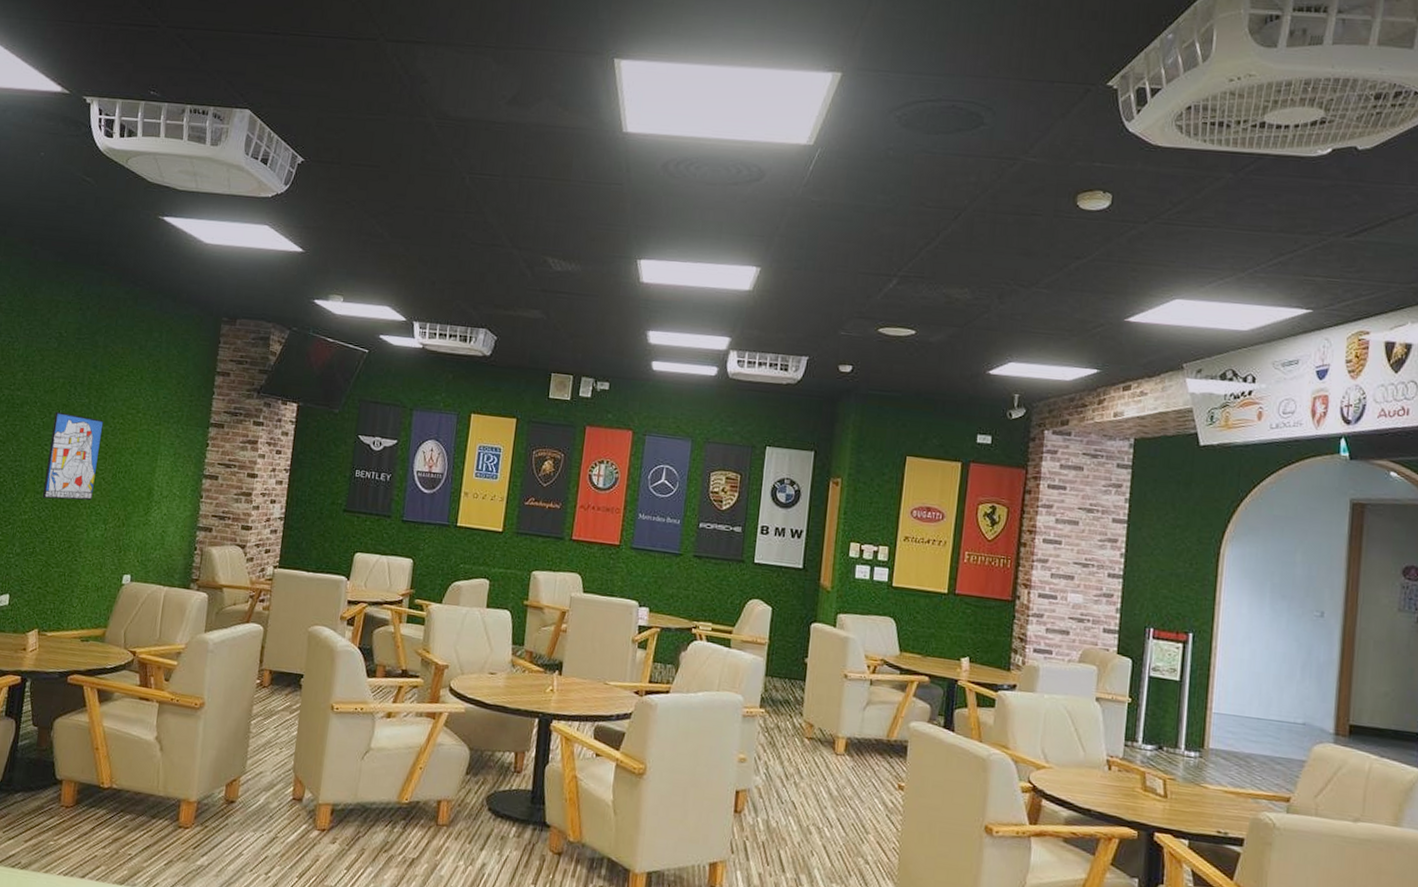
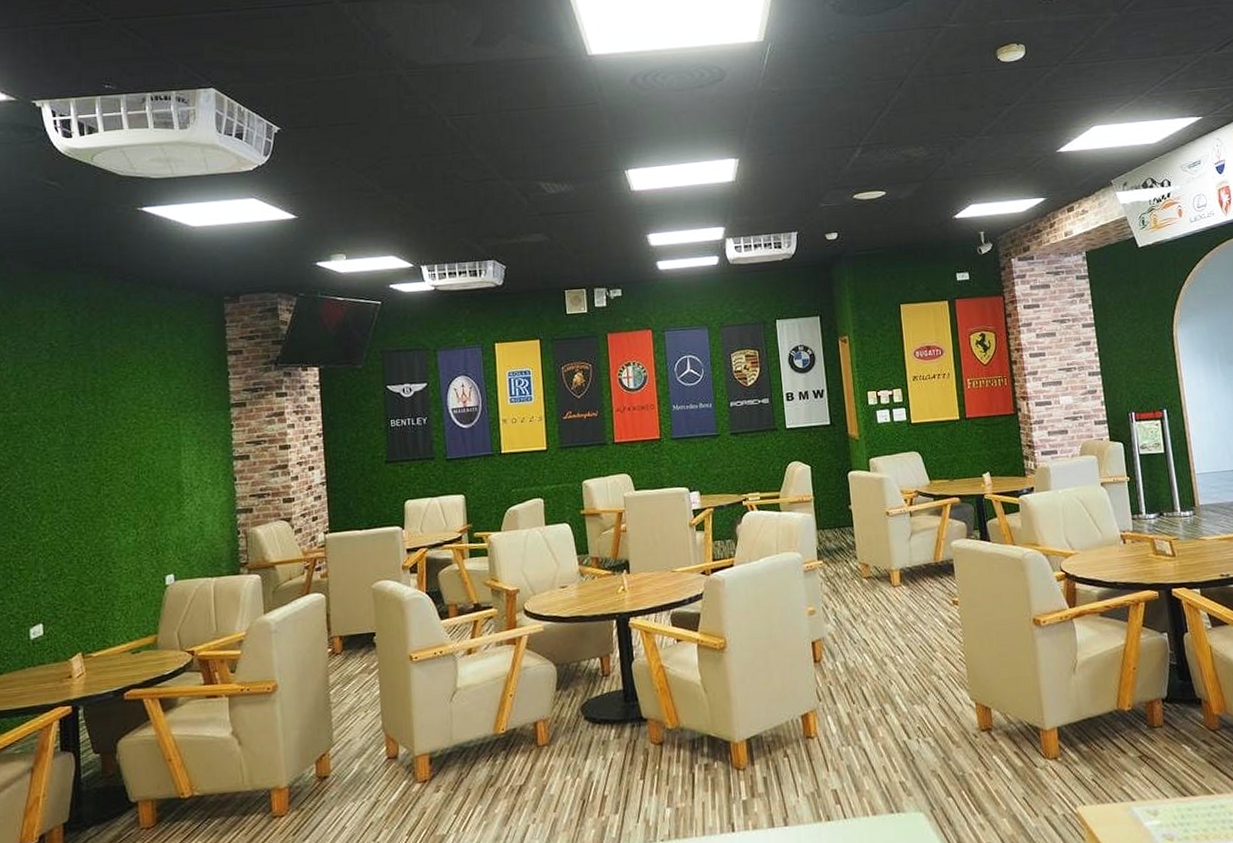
wall art: present [42,411,104,501] -> none [60,423,117,516]

